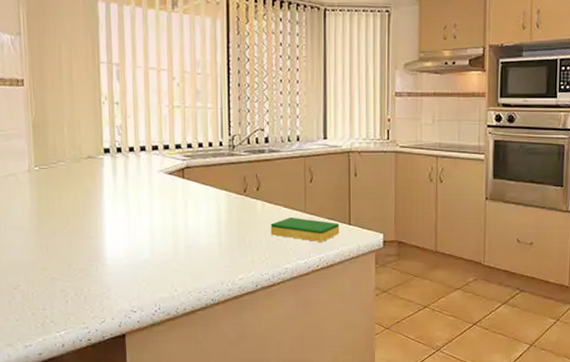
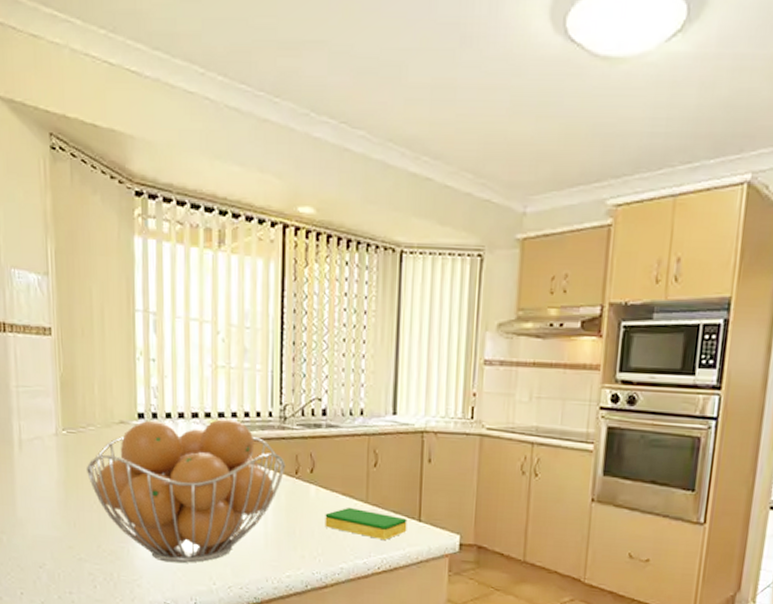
fruit basket: none [57,149,235,275] -> present [86,417,286,564]

